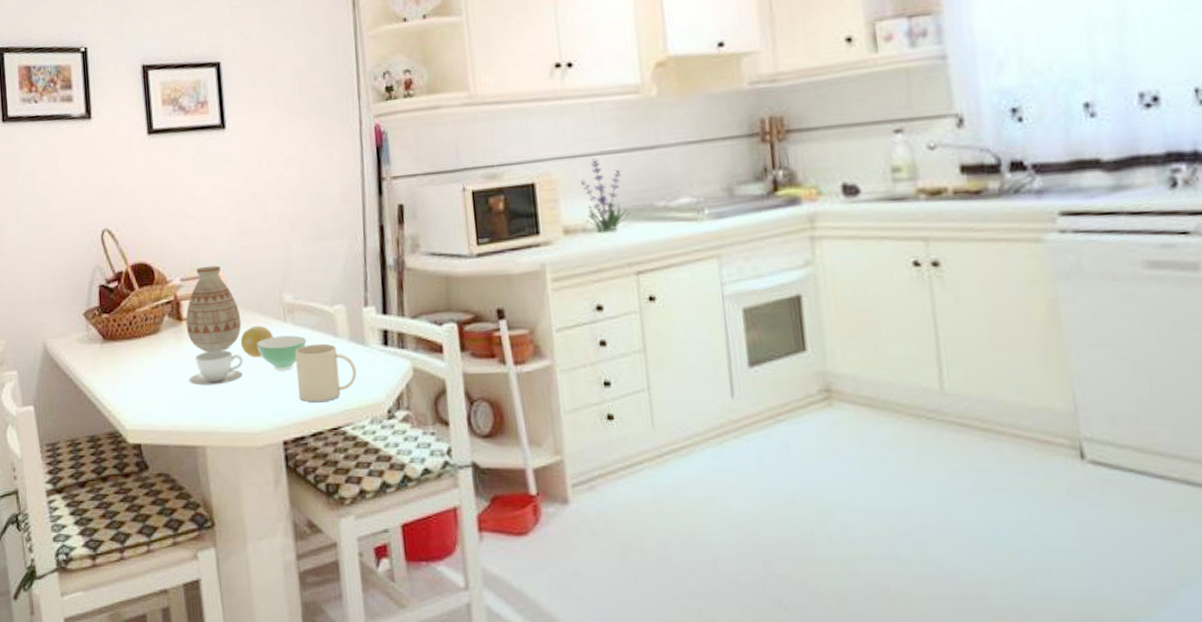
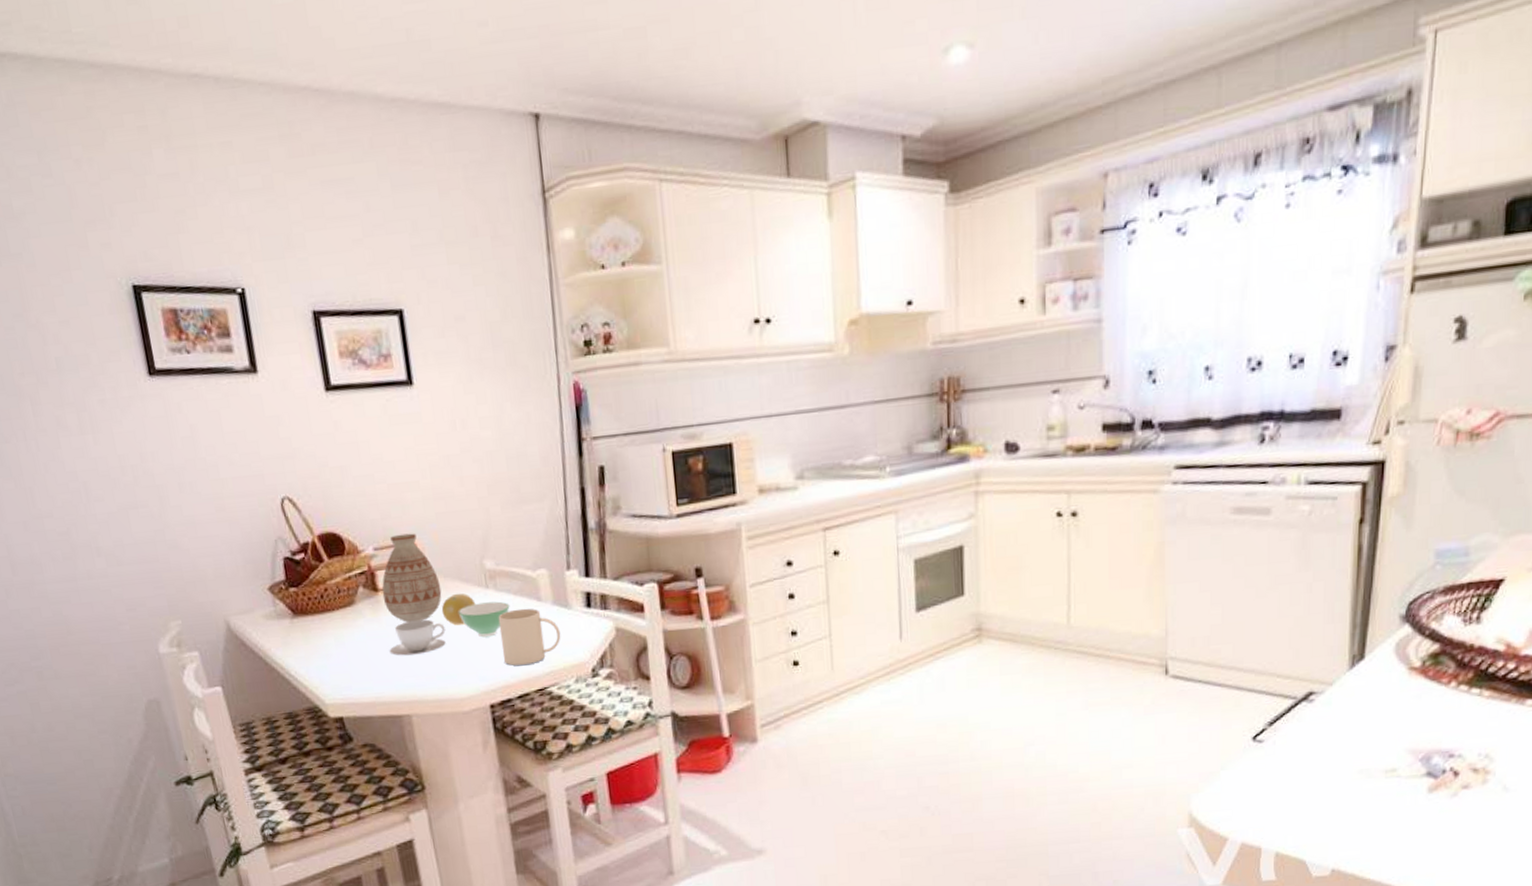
plant: present [581,158,629,232] -> none [776,418,819,491]

